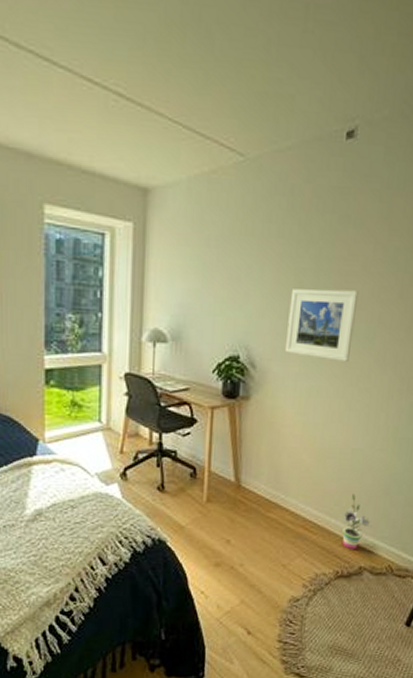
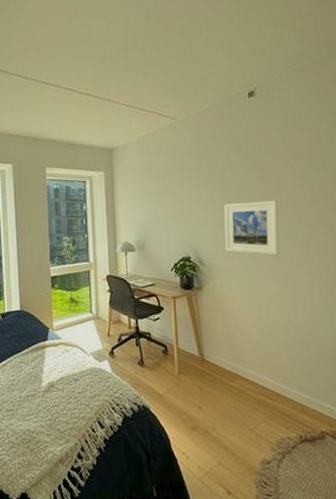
potted plant: present [342,494,372,550] -> none [297,364,326,416]

